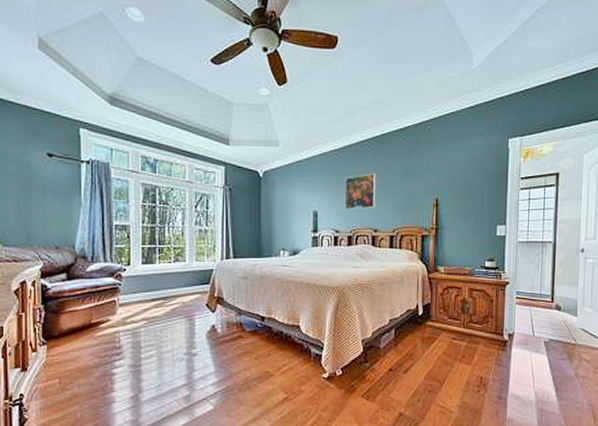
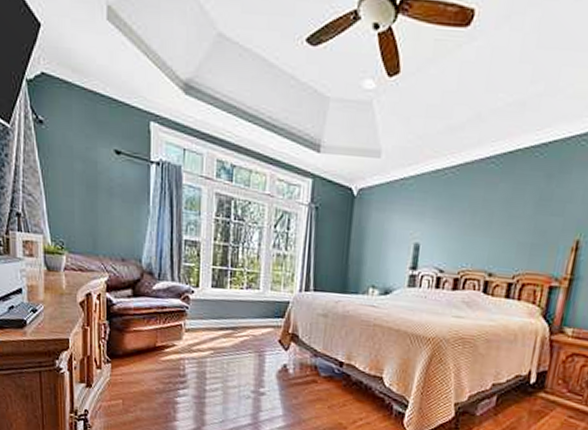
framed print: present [344,173,376,210] -> none [454,200,501,246]

